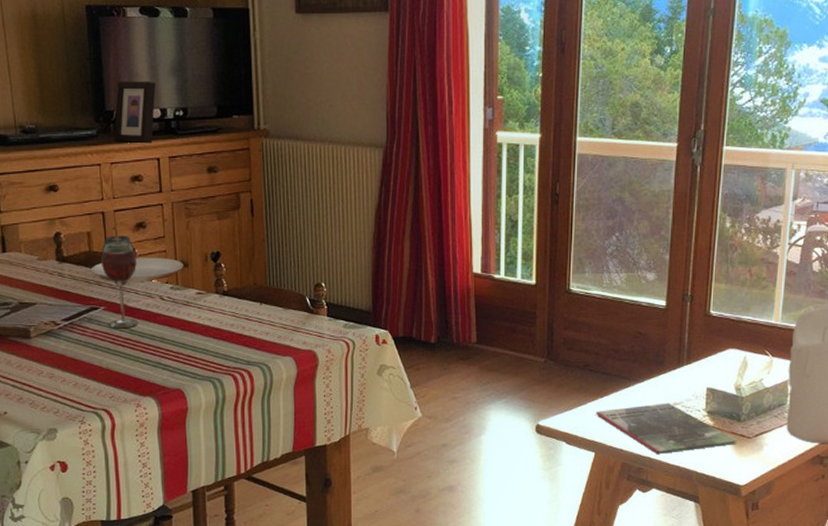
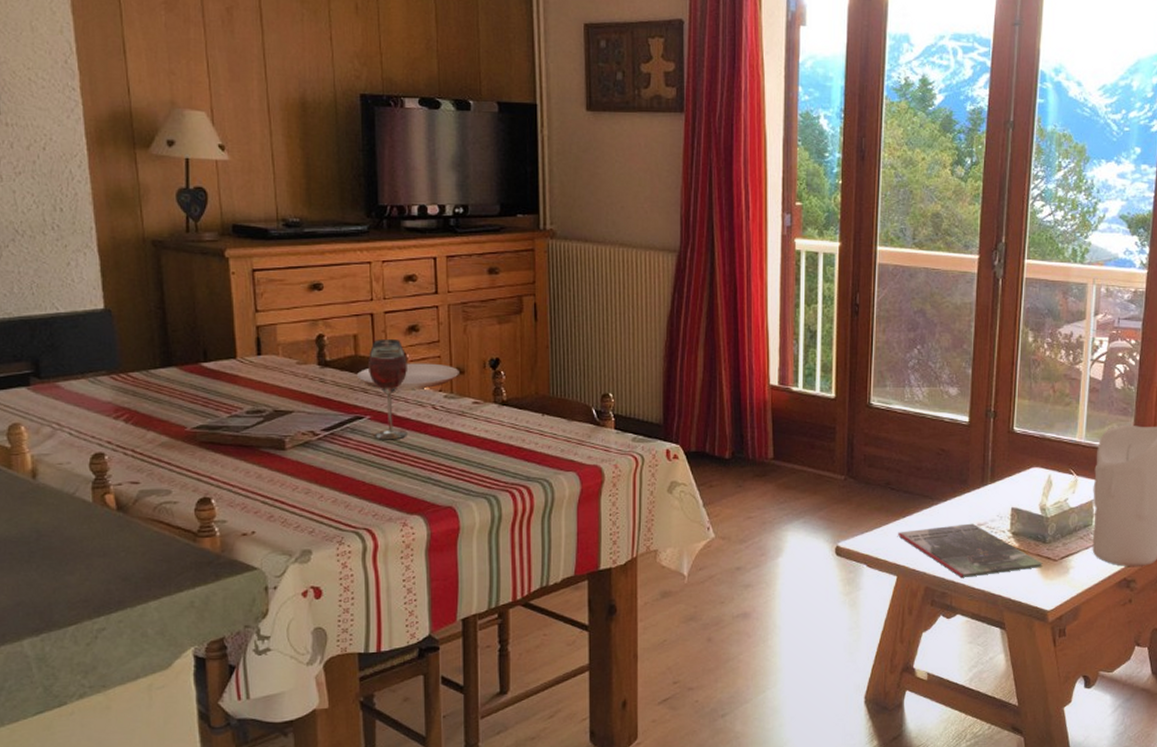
picture frame: present [114,81,156,144] -> none [386,174,434,242]

